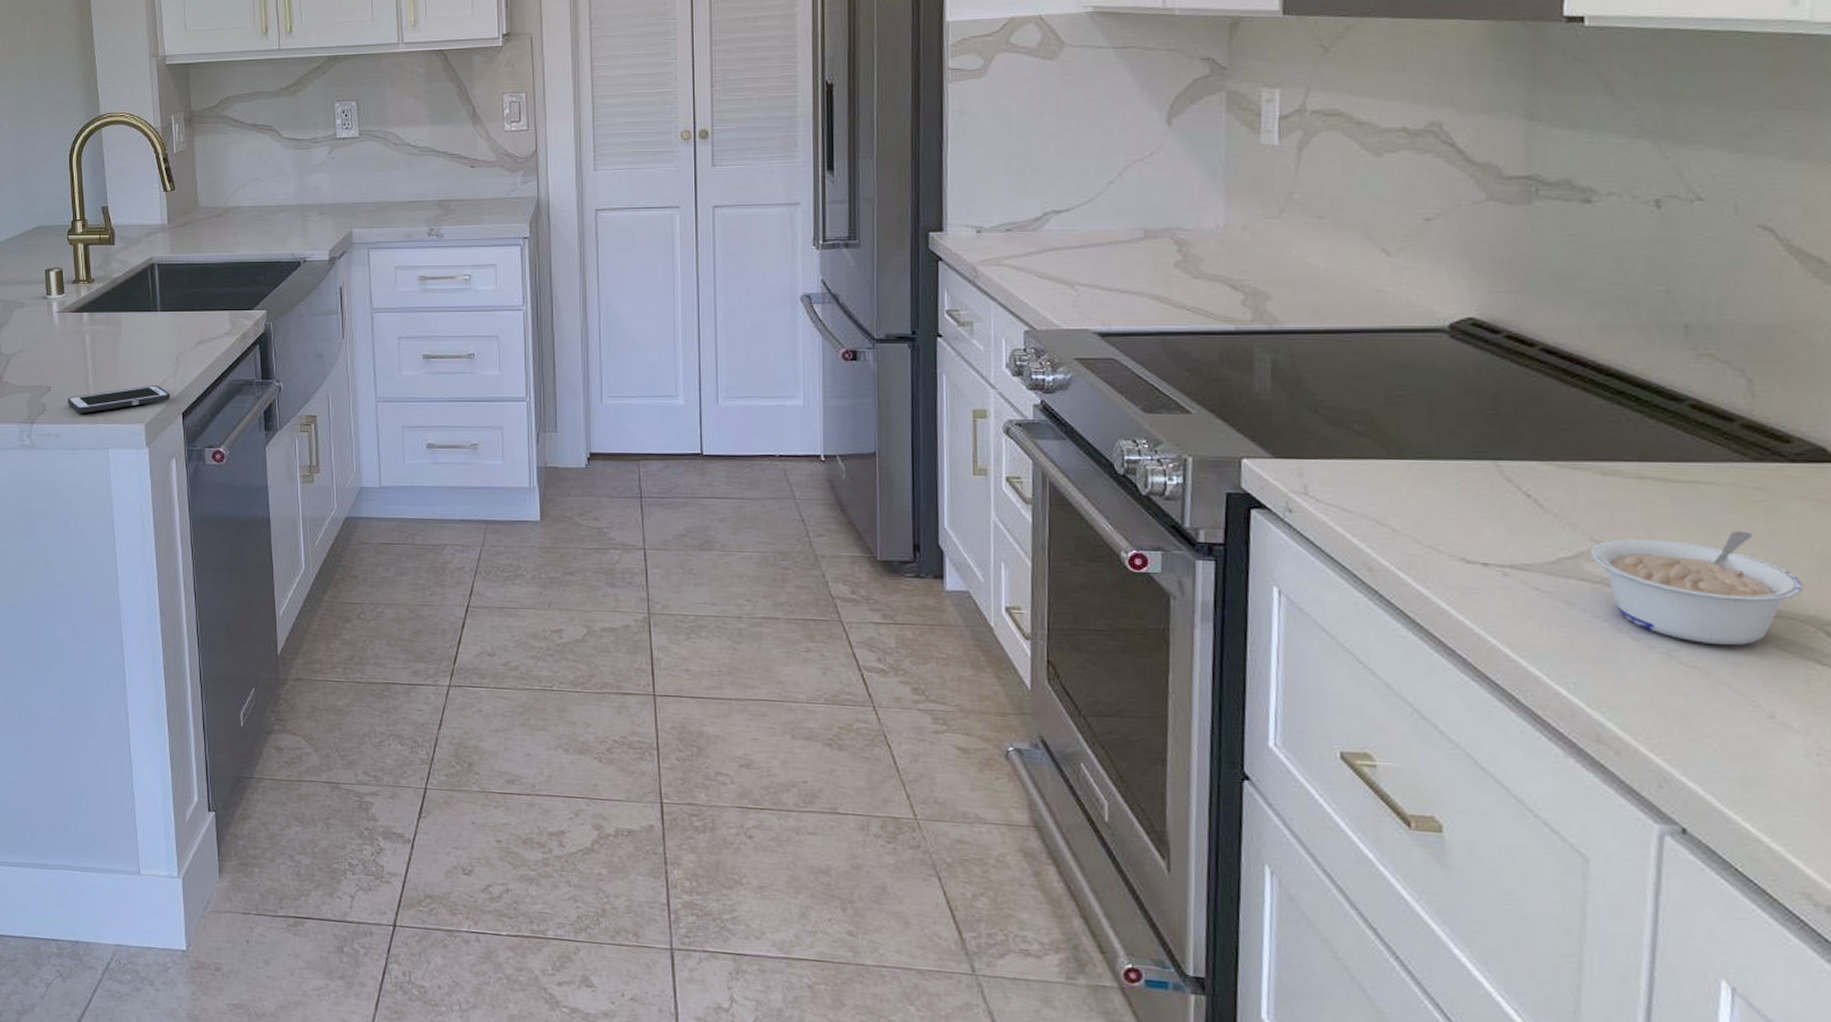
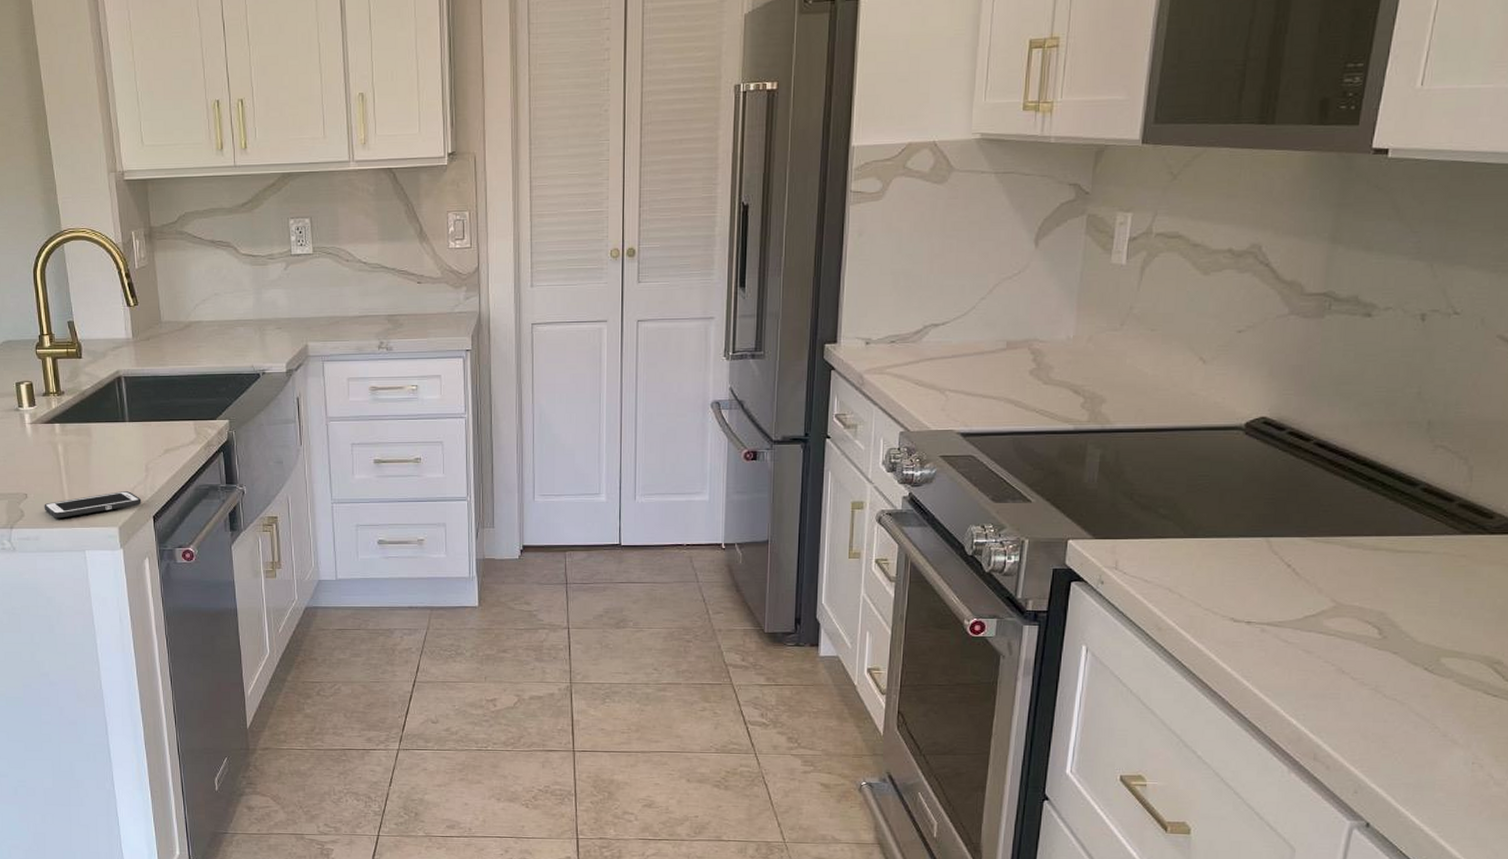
legume: present [1590,531,1804,645] -> none [1329,591,1484,681]

